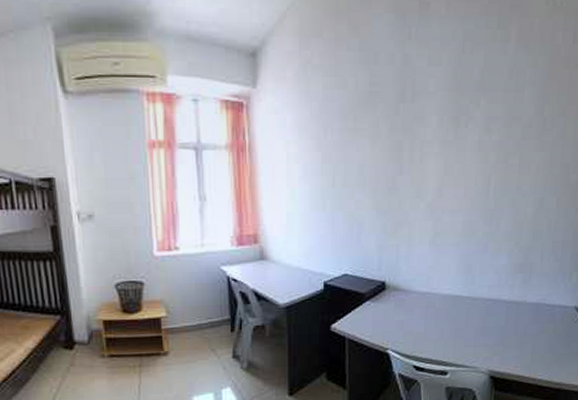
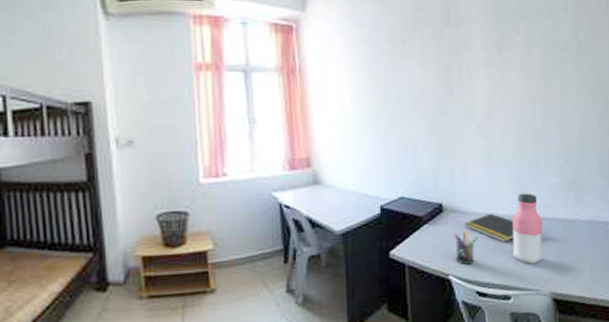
pen holder: none [395,308,420,341] -> present [454,230,479,265]
notepad: none [406,292,456,321] -> present [464,213,514,242]
water bottle: none [453,274,487,343] -> present [512,193,543,264]

